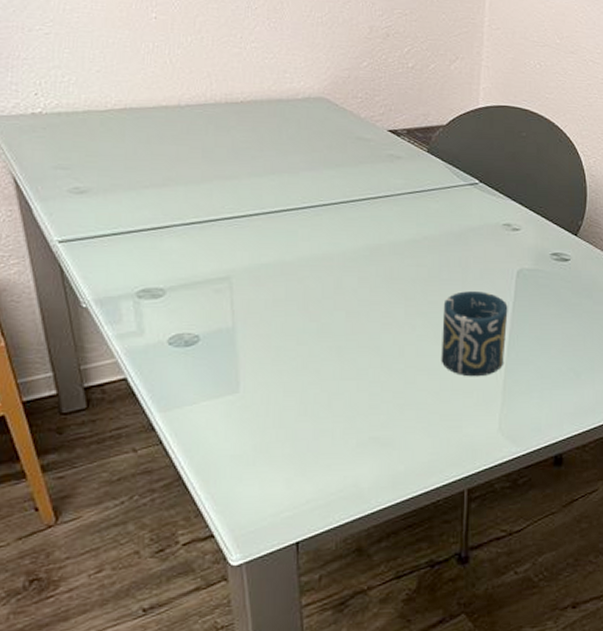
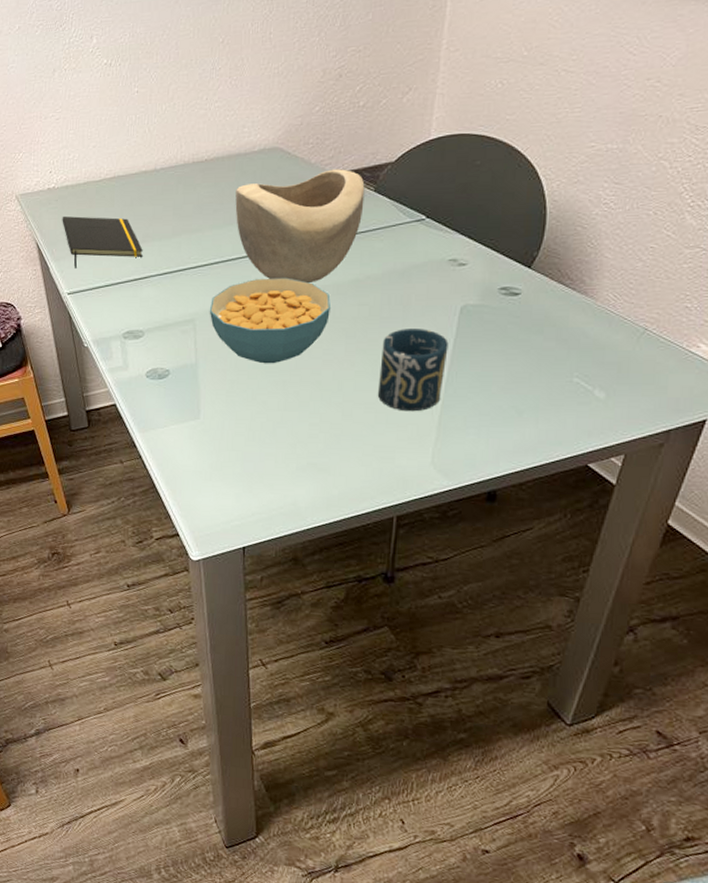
notepad: none [51,149,163,212] -> present [62,216,143,268]
cereal bowl: none [248,233,387,328] -> present [209,277,331,364]
decorative bowl: none [277,126,418,242] -> present [235,169,365,284]

